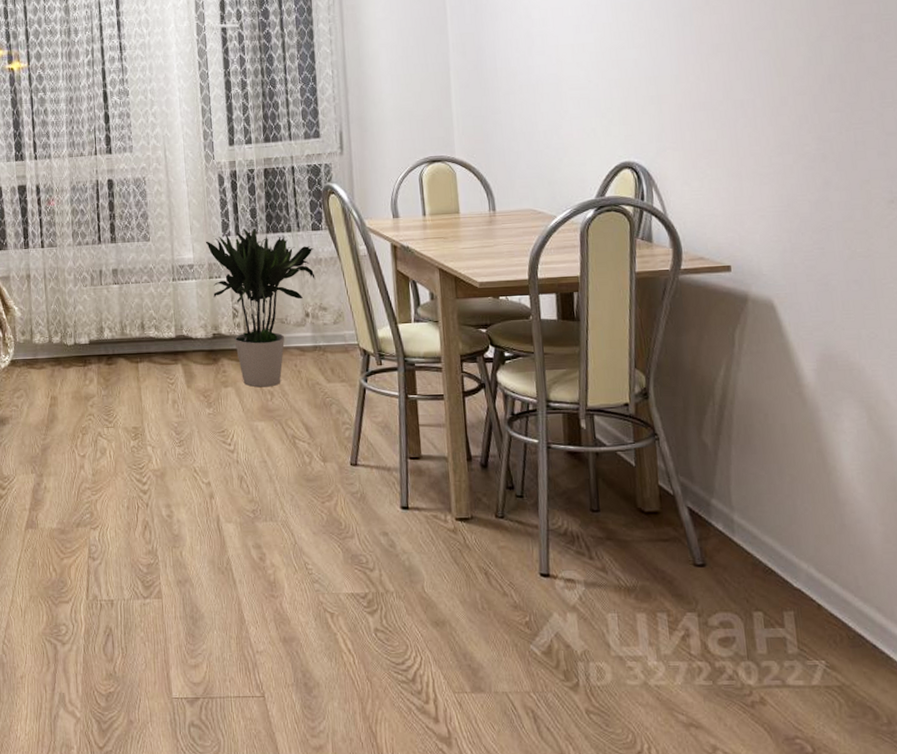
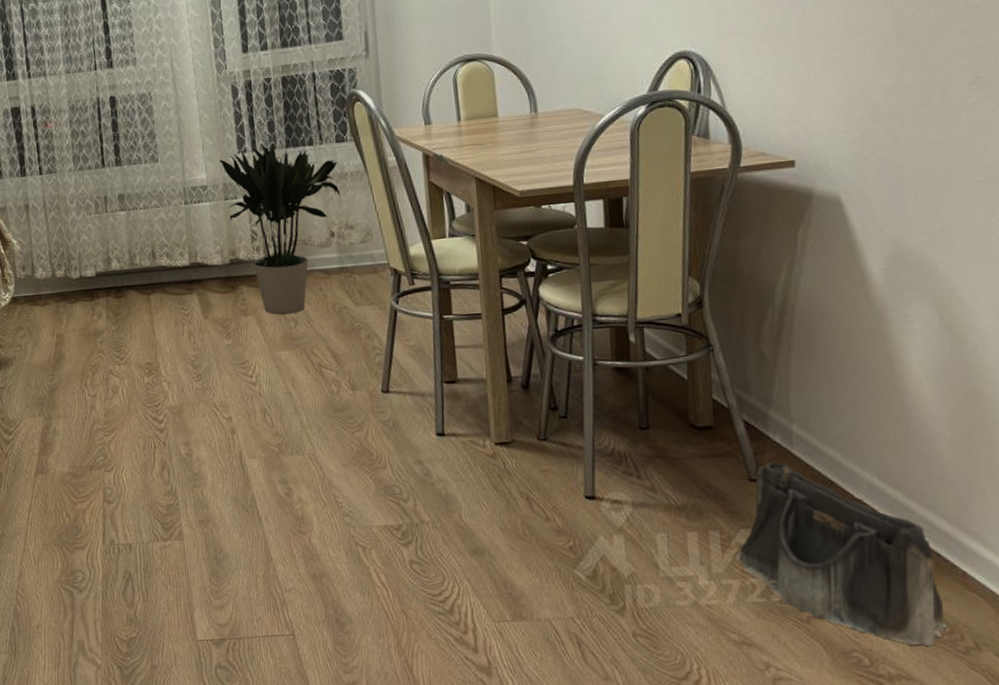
saddlebag: none [681,548,886,737] -> present [734,461,949,647]

